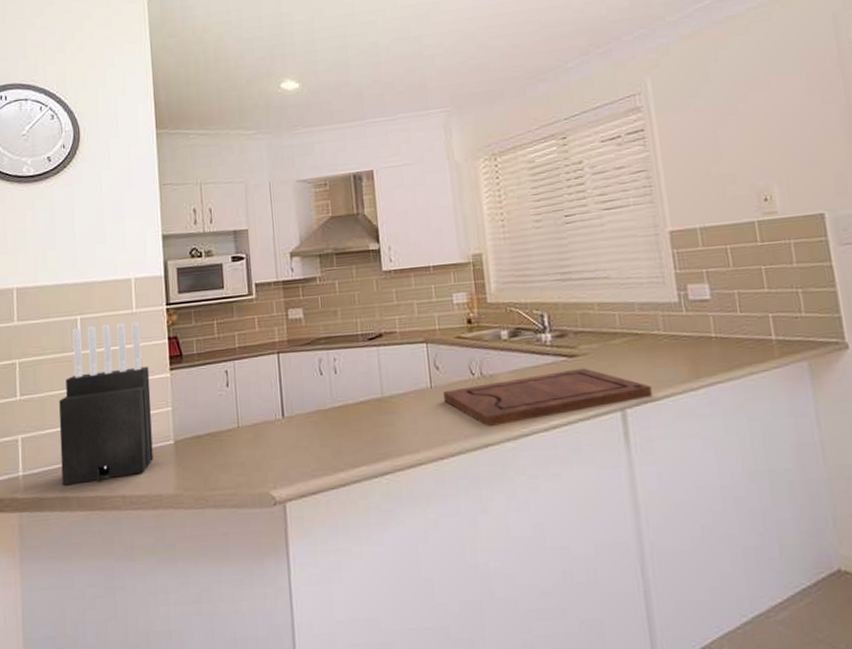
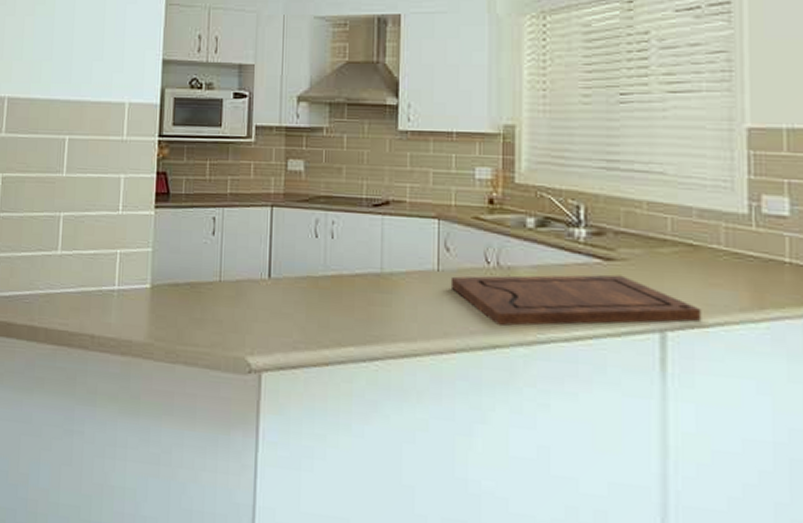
knife block: present [59,322,154,486] -> none [32,148,133,317]

